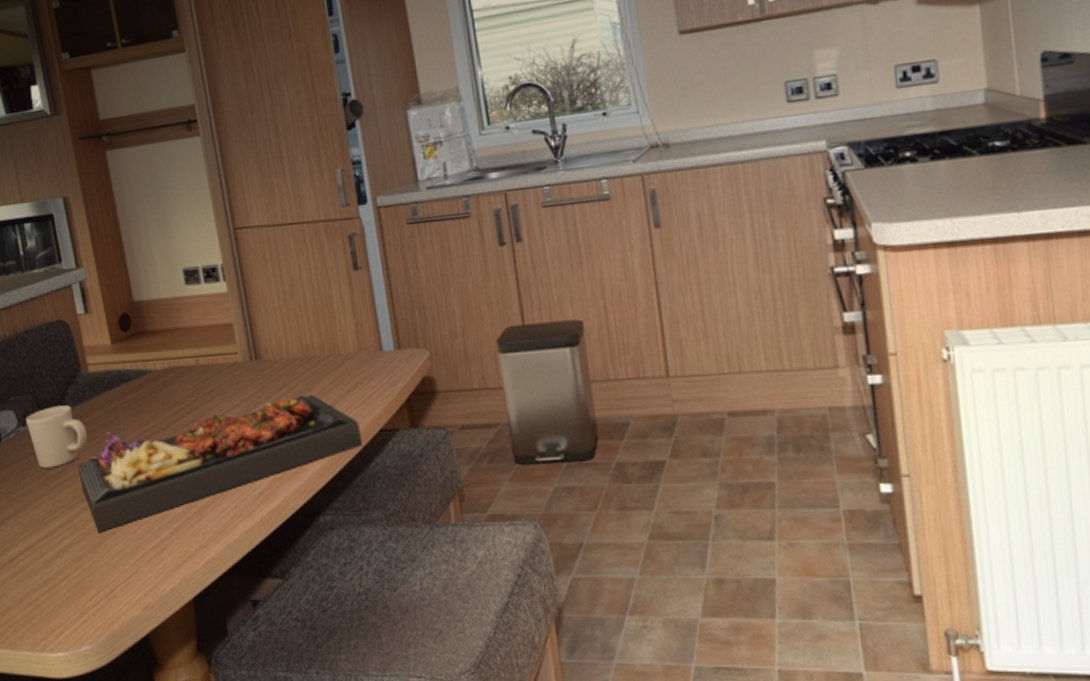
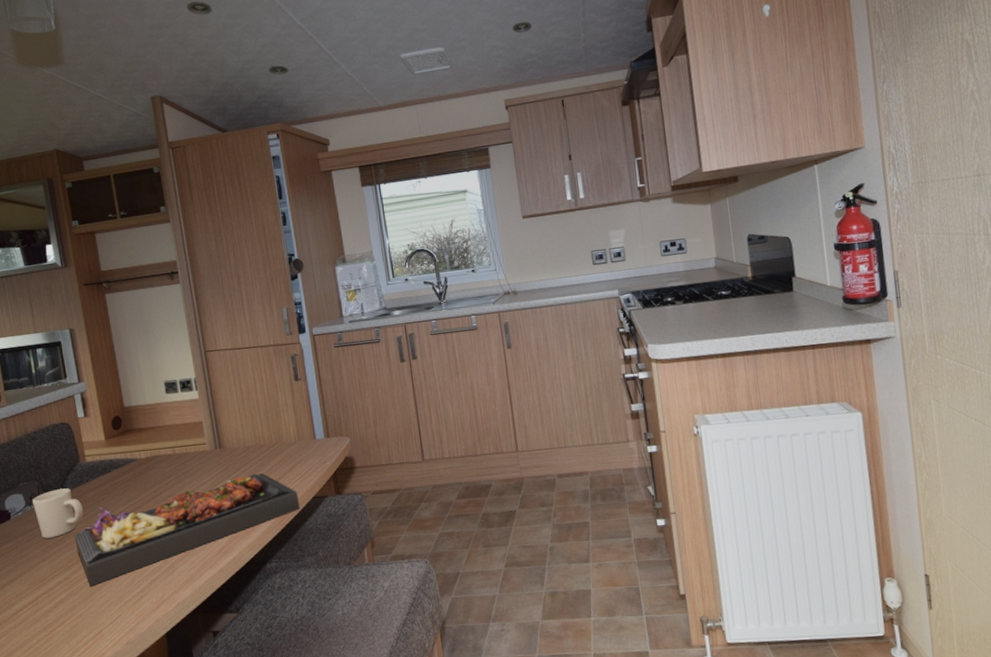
pedal bin: present [495,319,599,466] -> none [398,413,470,519]

